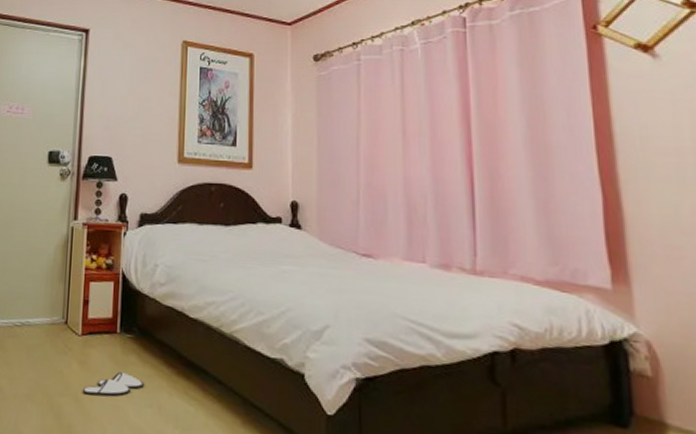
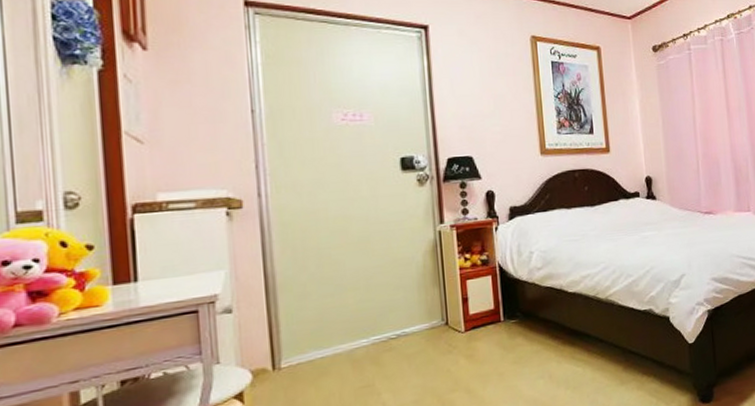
slippers: present [82,371,144,396] -> none [473,354,533,384]

